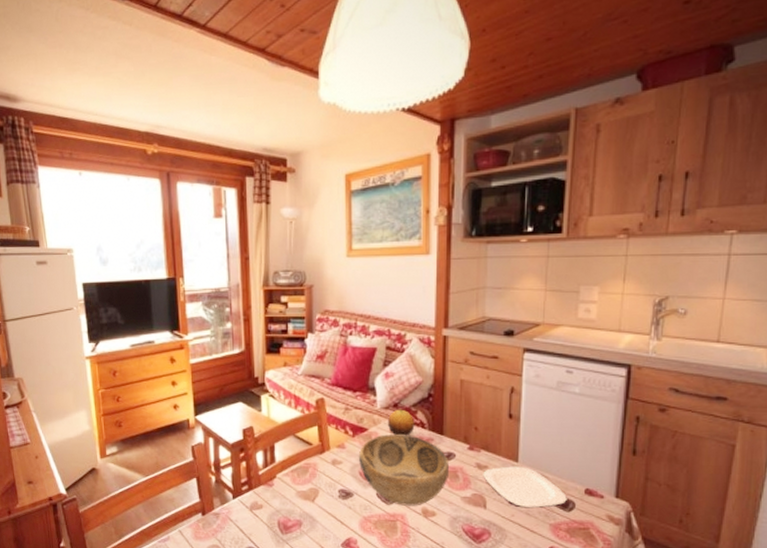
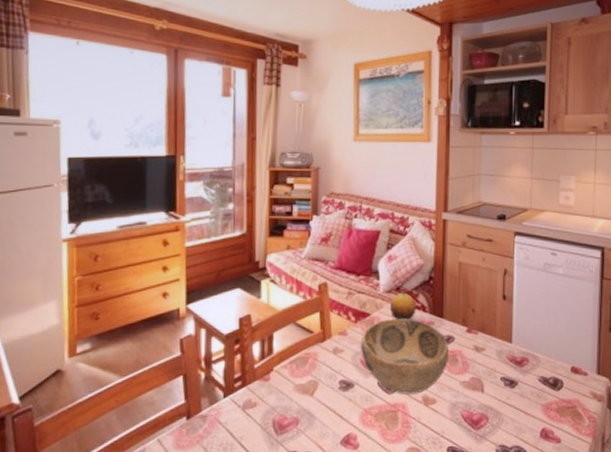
plate: present [483,466,567,509] -> none [480,347,556,390]

